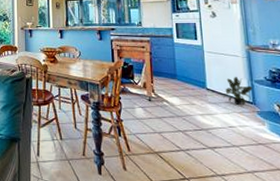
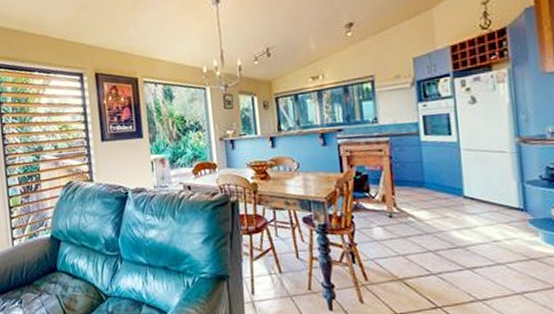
potted plant: present [223,77,253,105] -> none [485,179,524,213]

